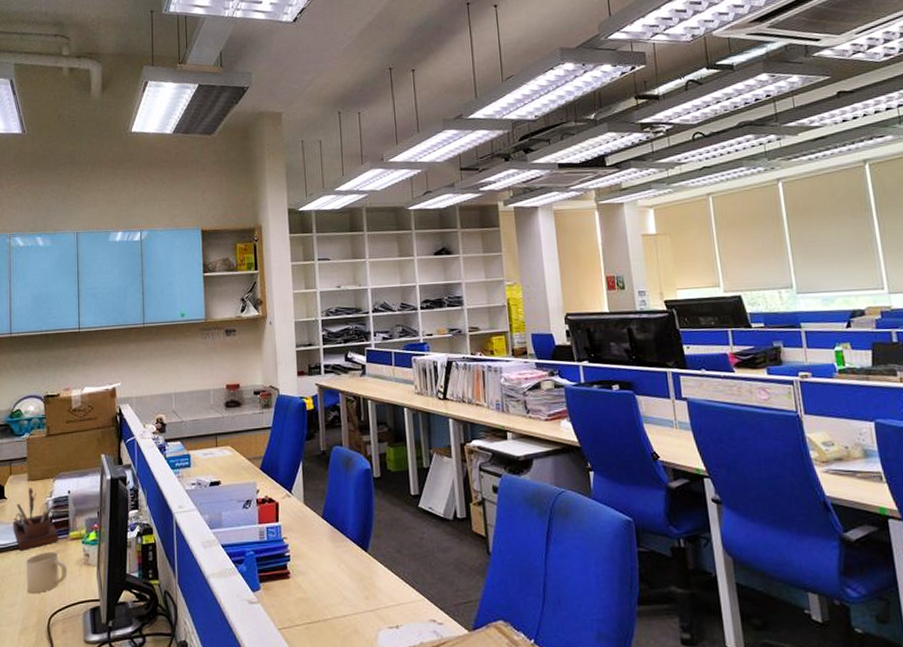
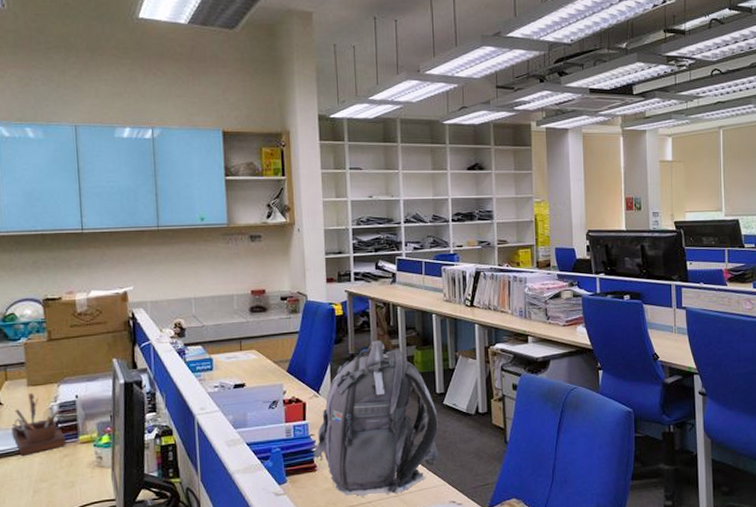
mug: present [26,552,67,594] -> none [29,456,78,497]
backpack: none [286,436,418,610] -> present [313,340,440,497]

